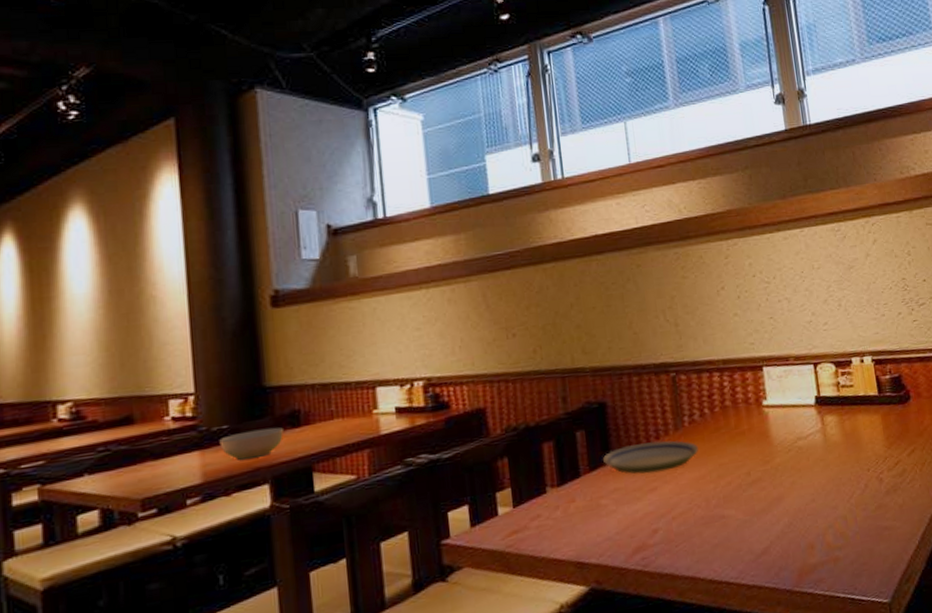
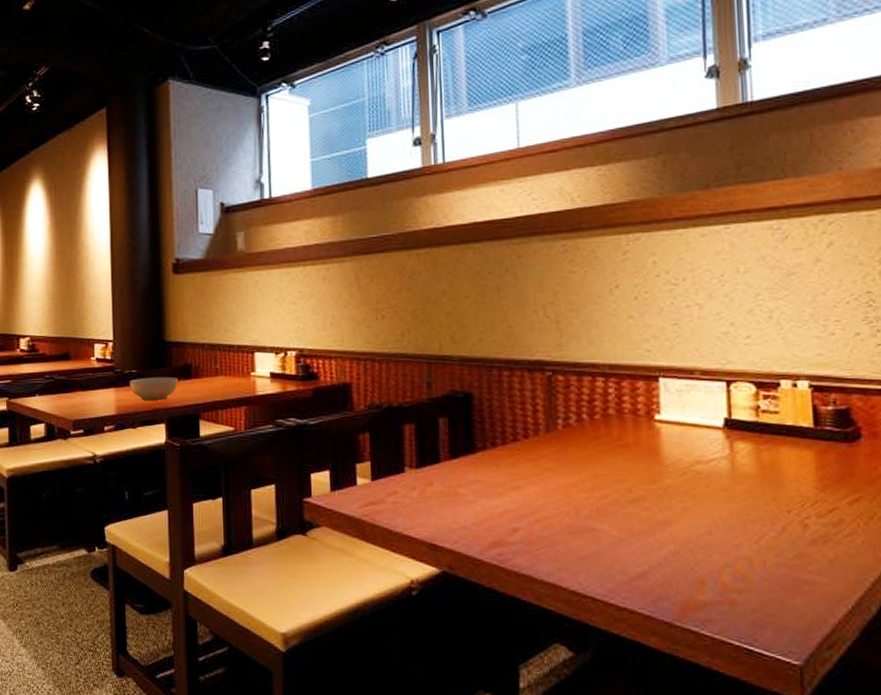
plate: present [603,440,698,474] -> none [465,439,571,471]

